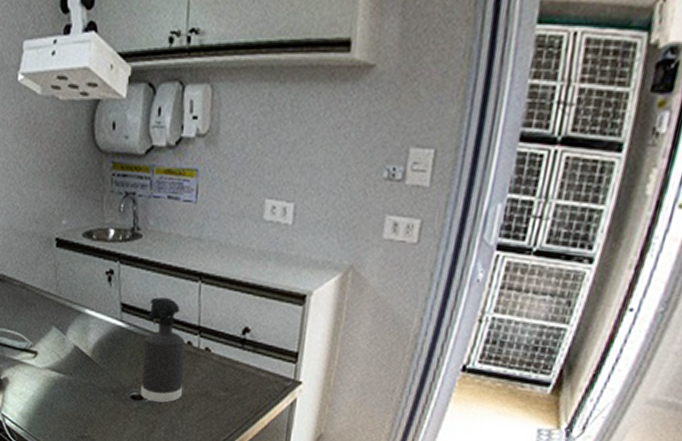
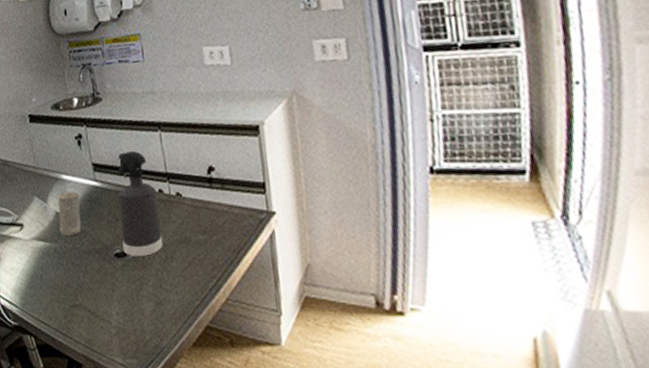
paper towel: none [76,327,102,372] -> present [58,191,82,236]

